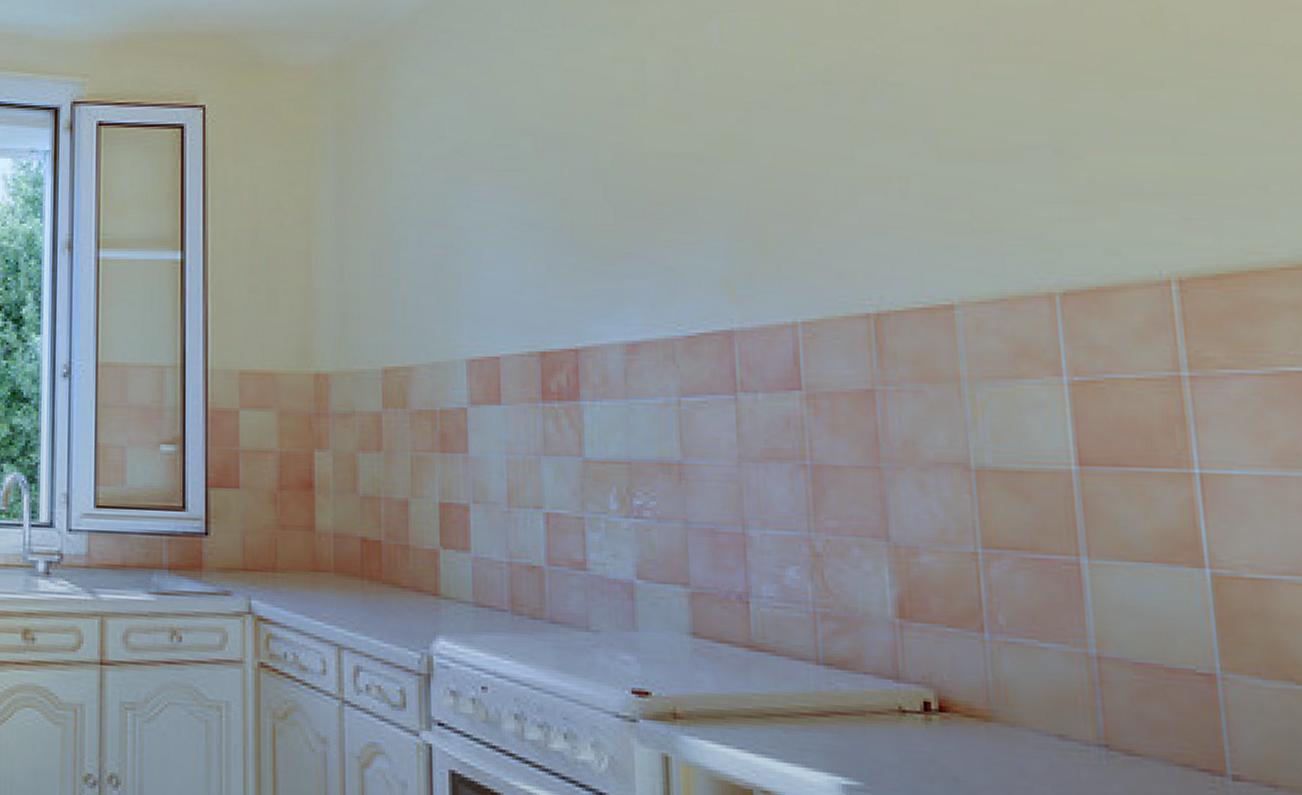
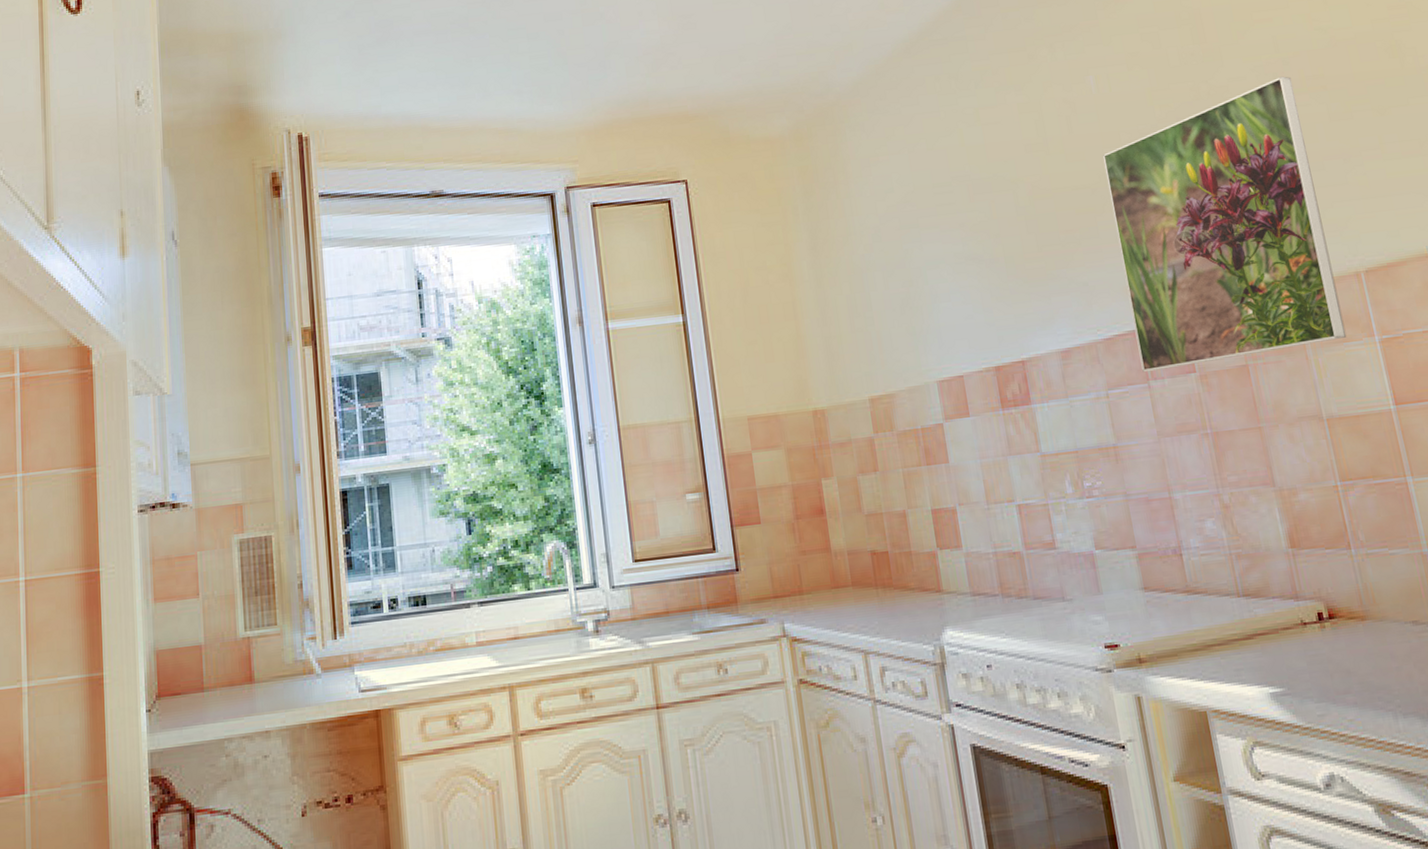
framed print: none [715,39,1022,382] -> present [1102,76,1347,373]

